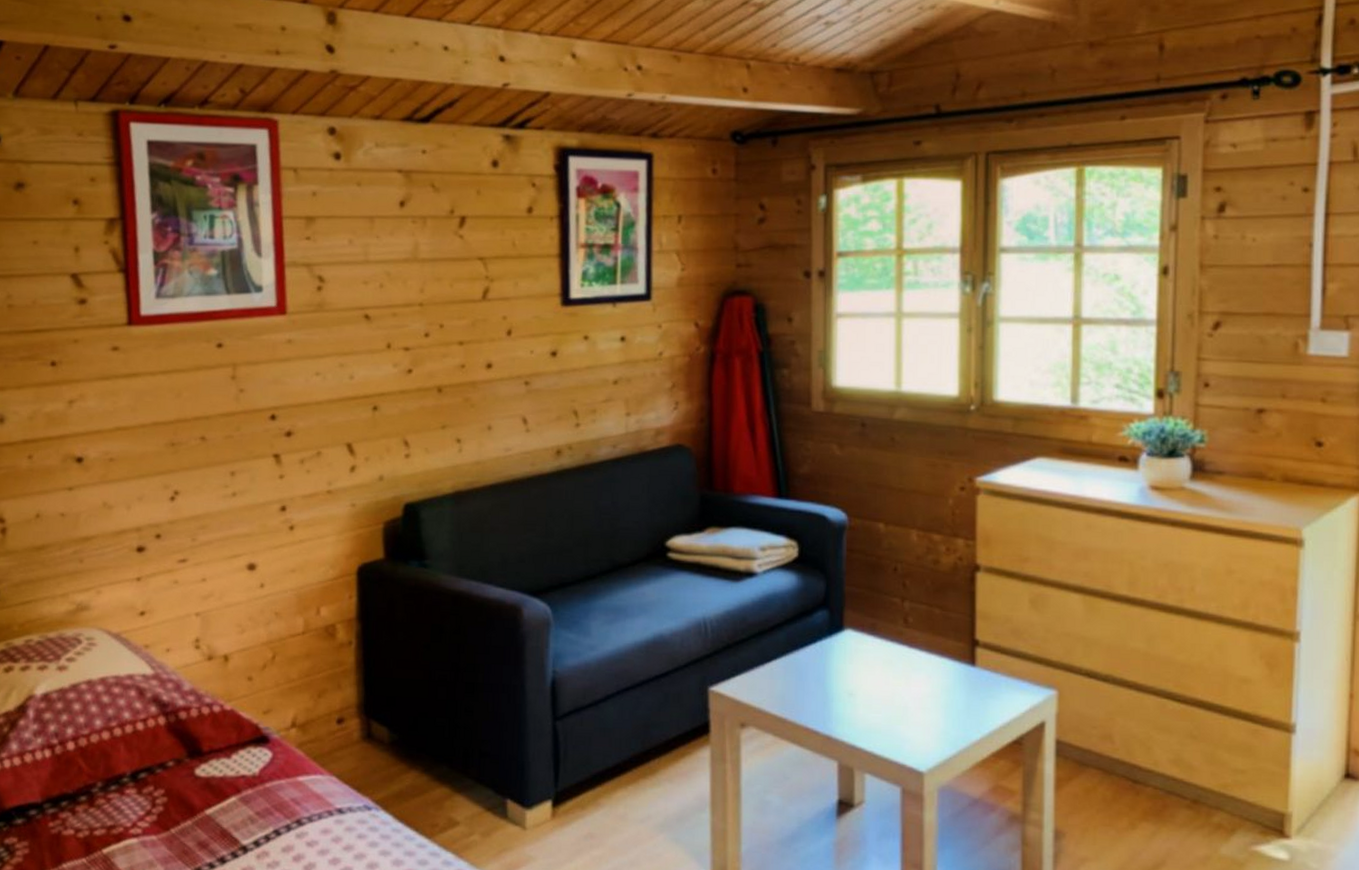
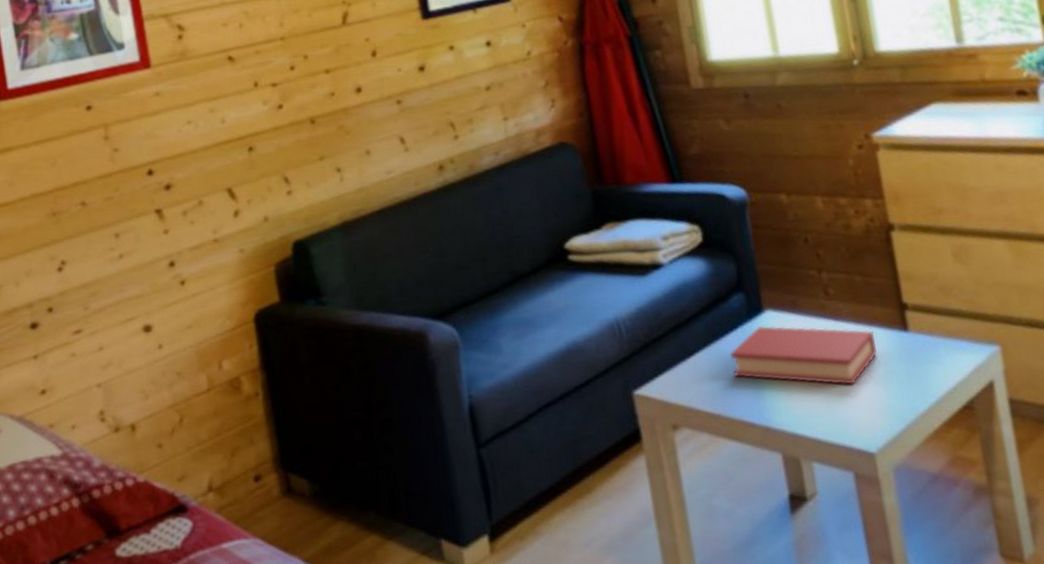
hardback book: none [806,642,943,709] -> present [731,325,877,386]

